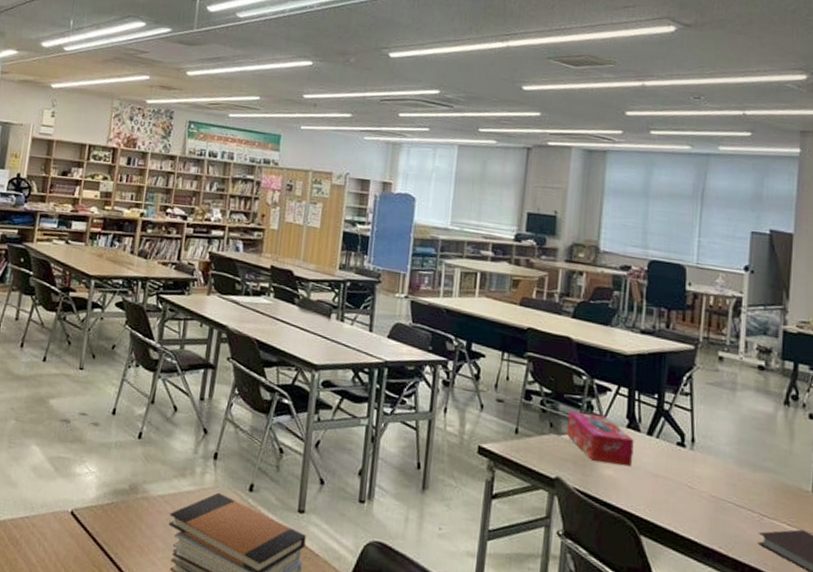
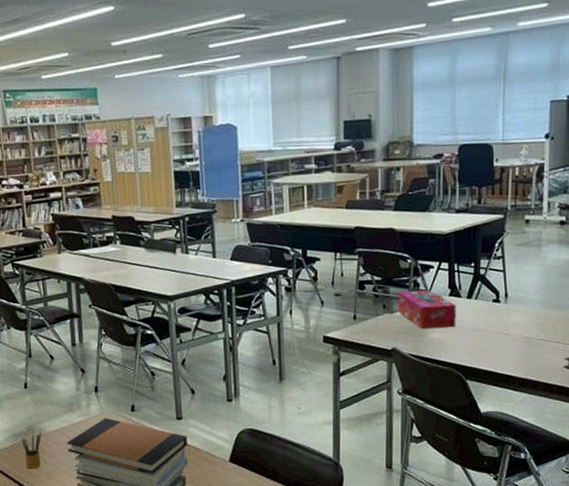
pencil box: none [118,492,146,539] -> present [22,430,42,470]

